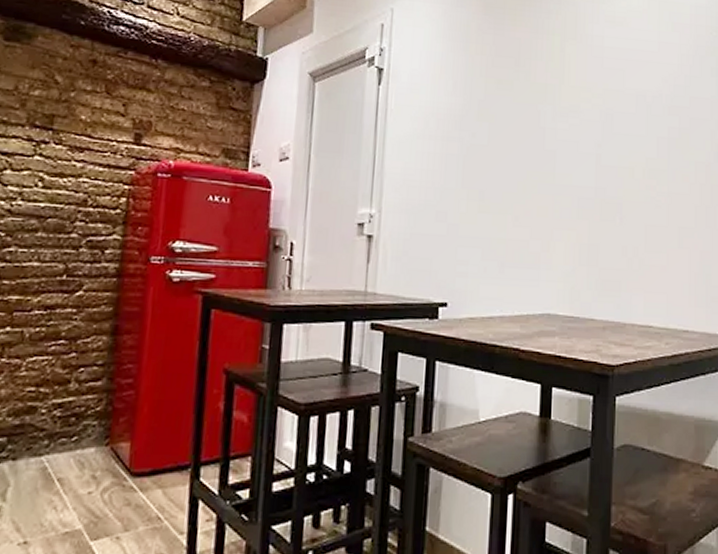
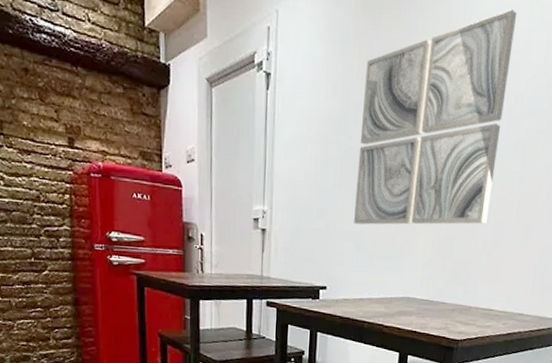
wall art: none [480,13,646,229] -> present [354,9,518,225]

